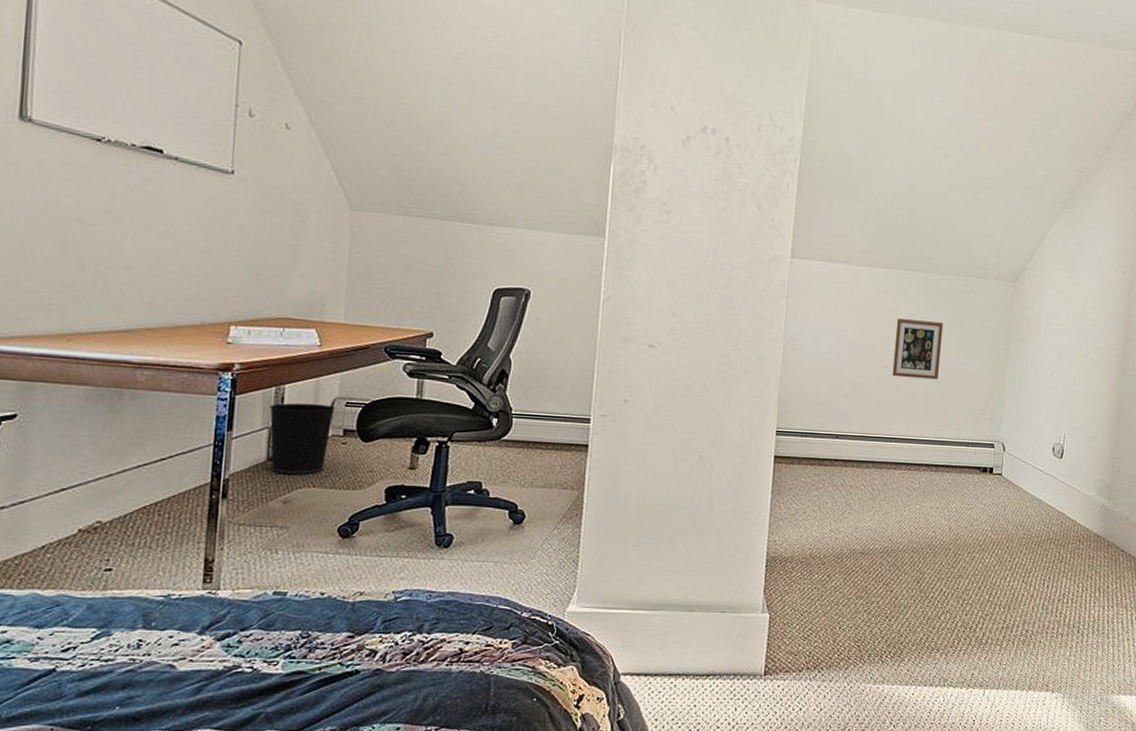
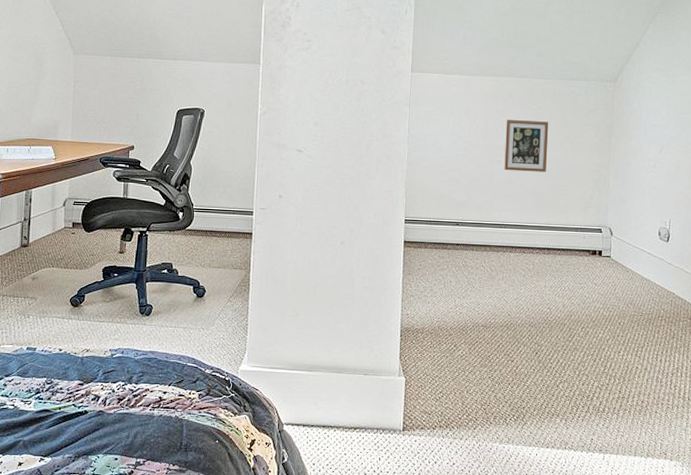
wastebasket: present [269,403,336,474] -> none [22,202,67,257]

